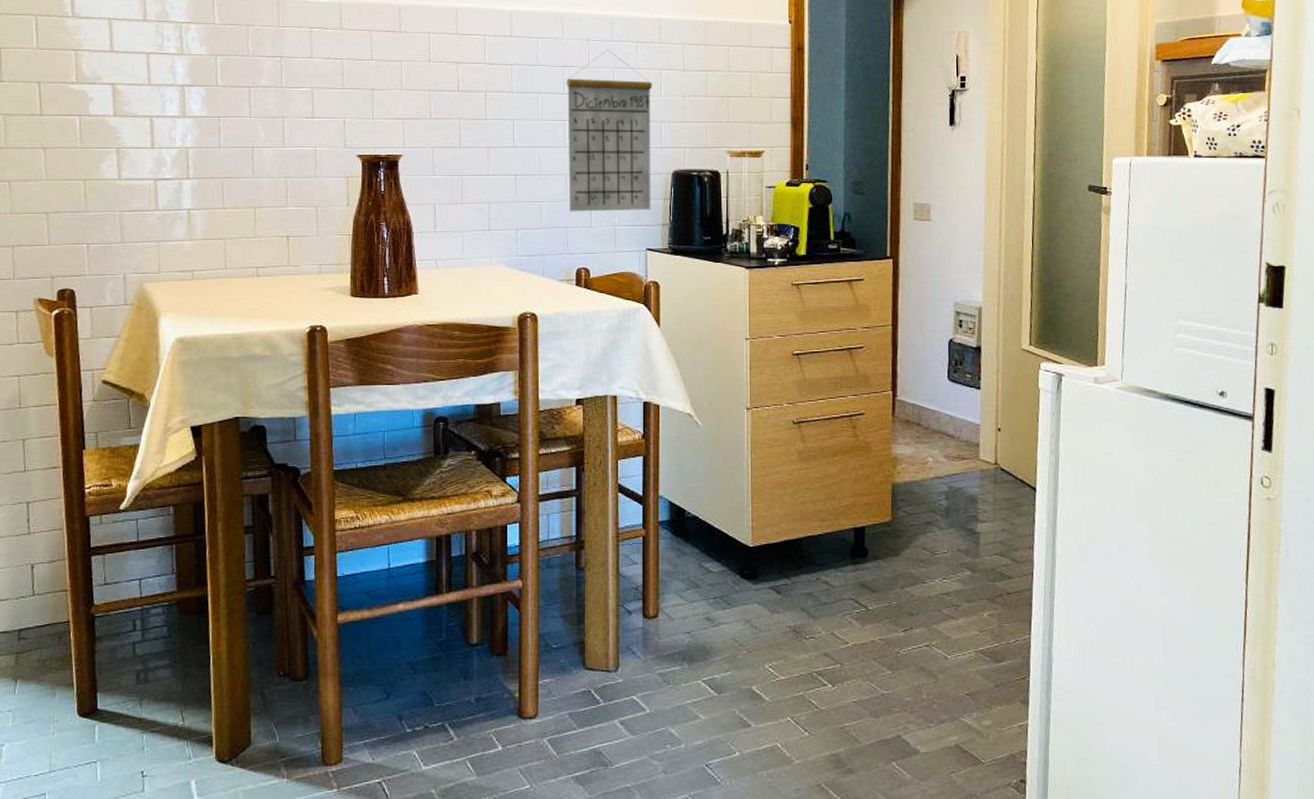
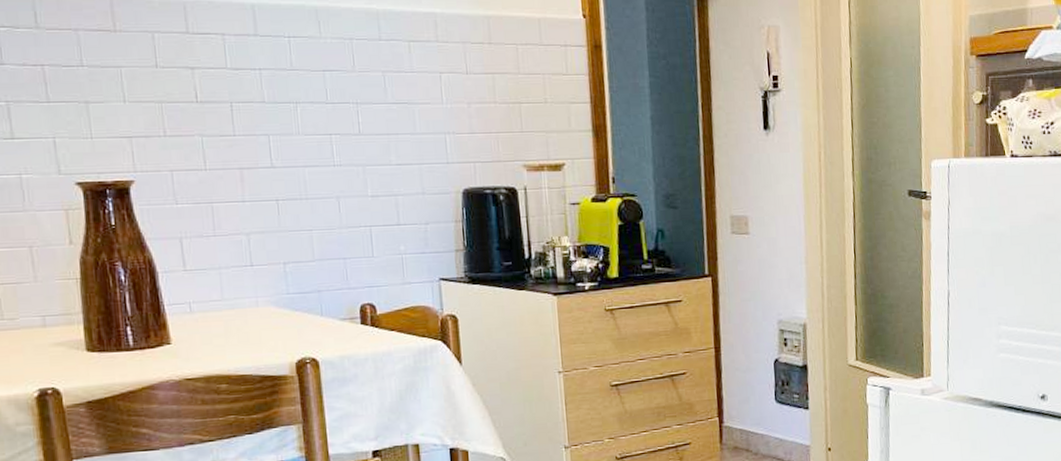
calendar: present [566,49,653,212] -> none [328,50,441,241]

